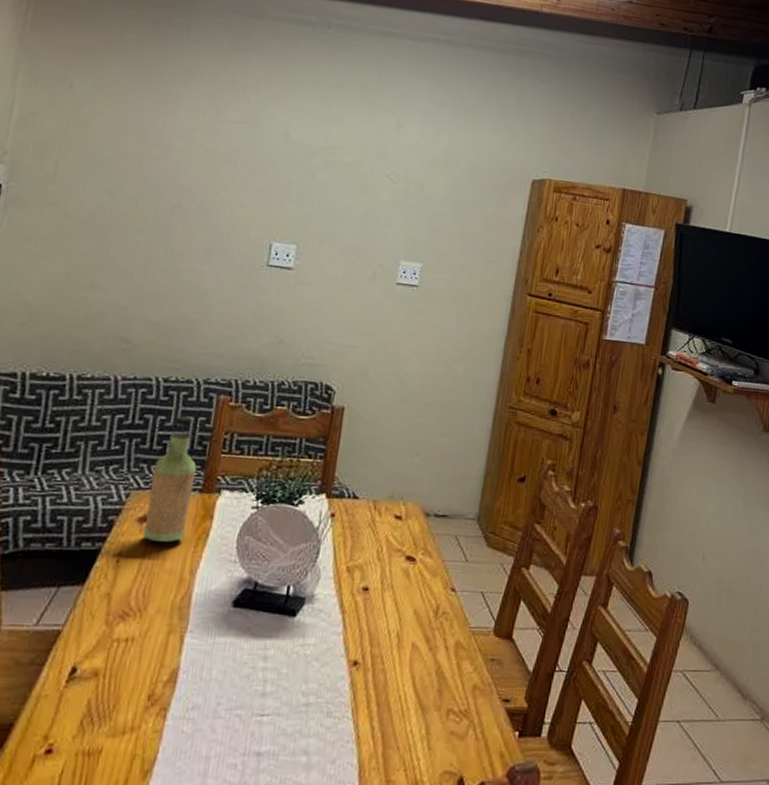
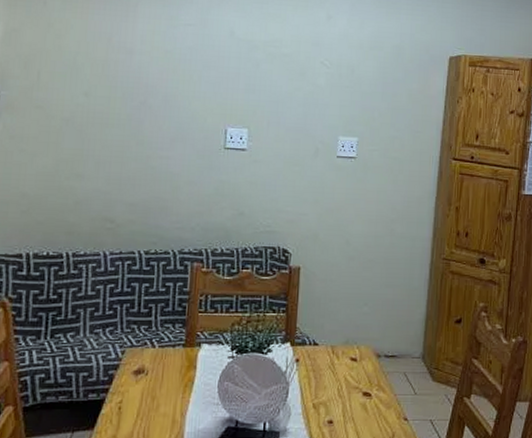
bottle: present [142,416,197,542] -> none [138,282,179,390]

